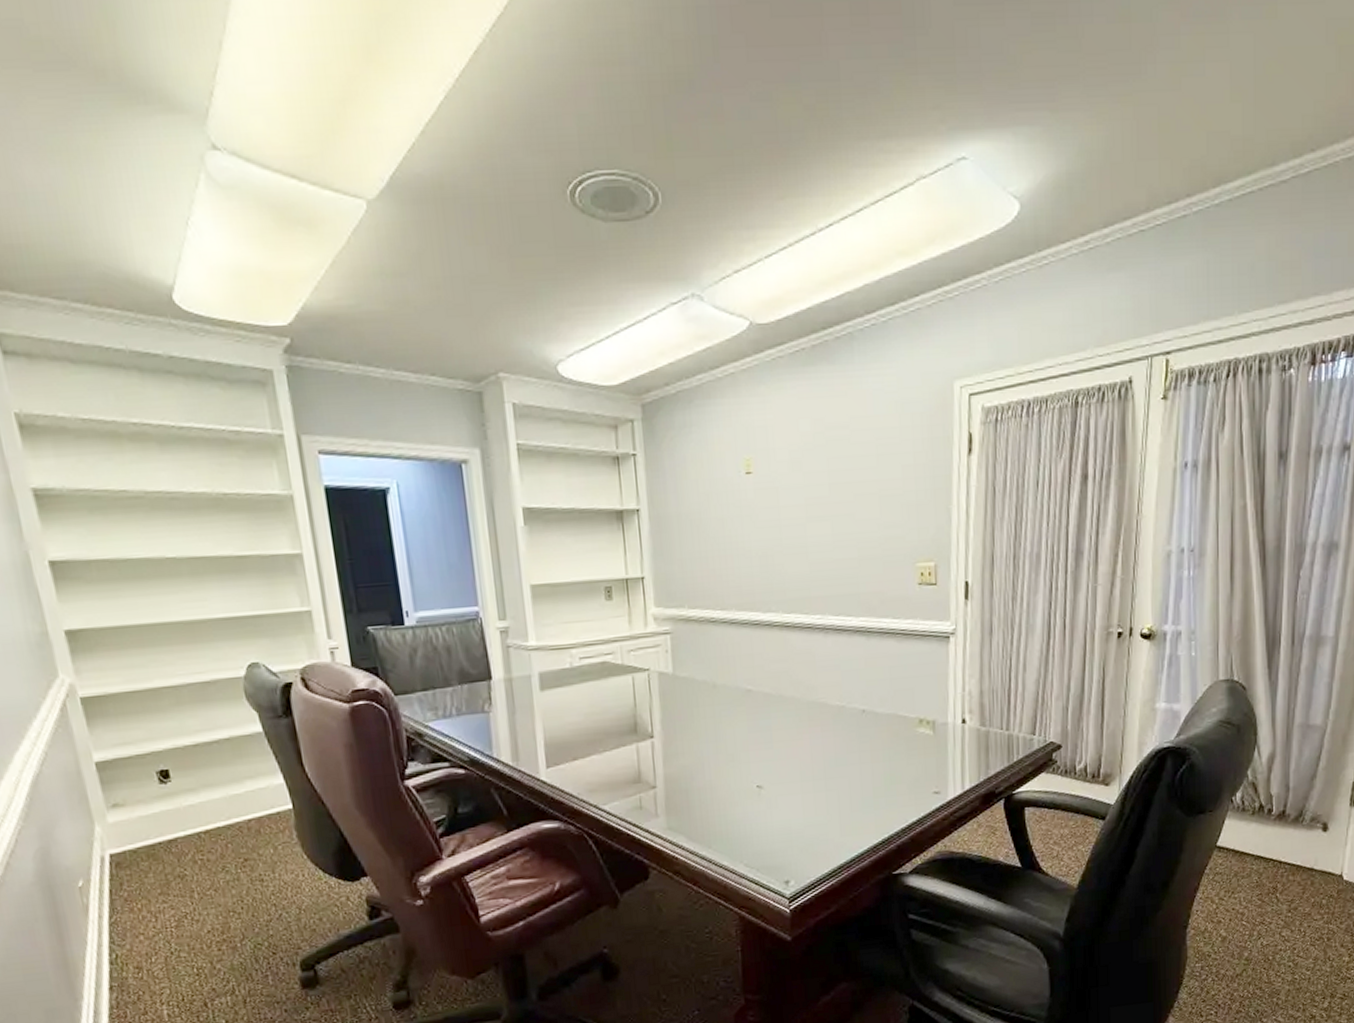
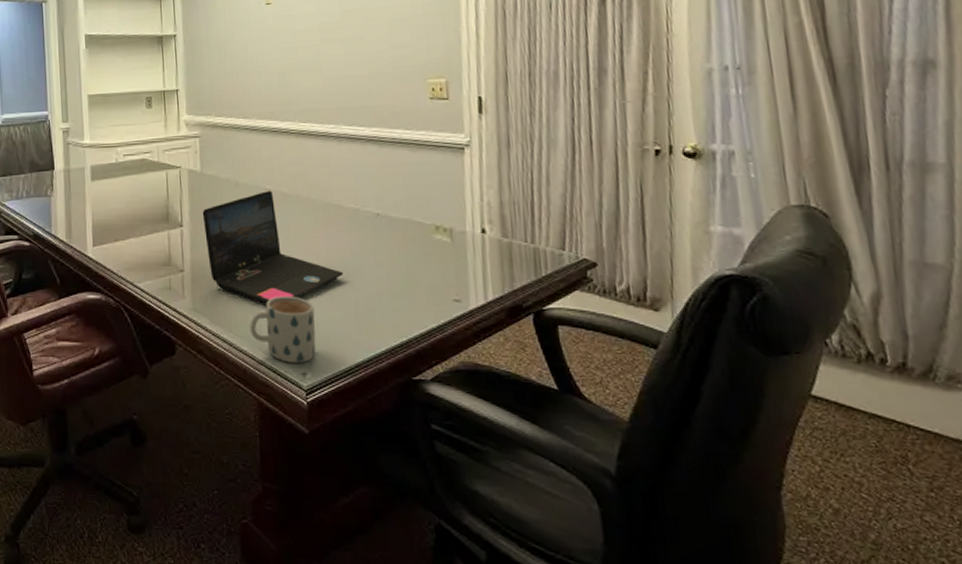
laptop: none [675,690,829,815] -> present [202,190,344,304]
mug: none [730,803,800,873] -> present [250,296,316,363]

